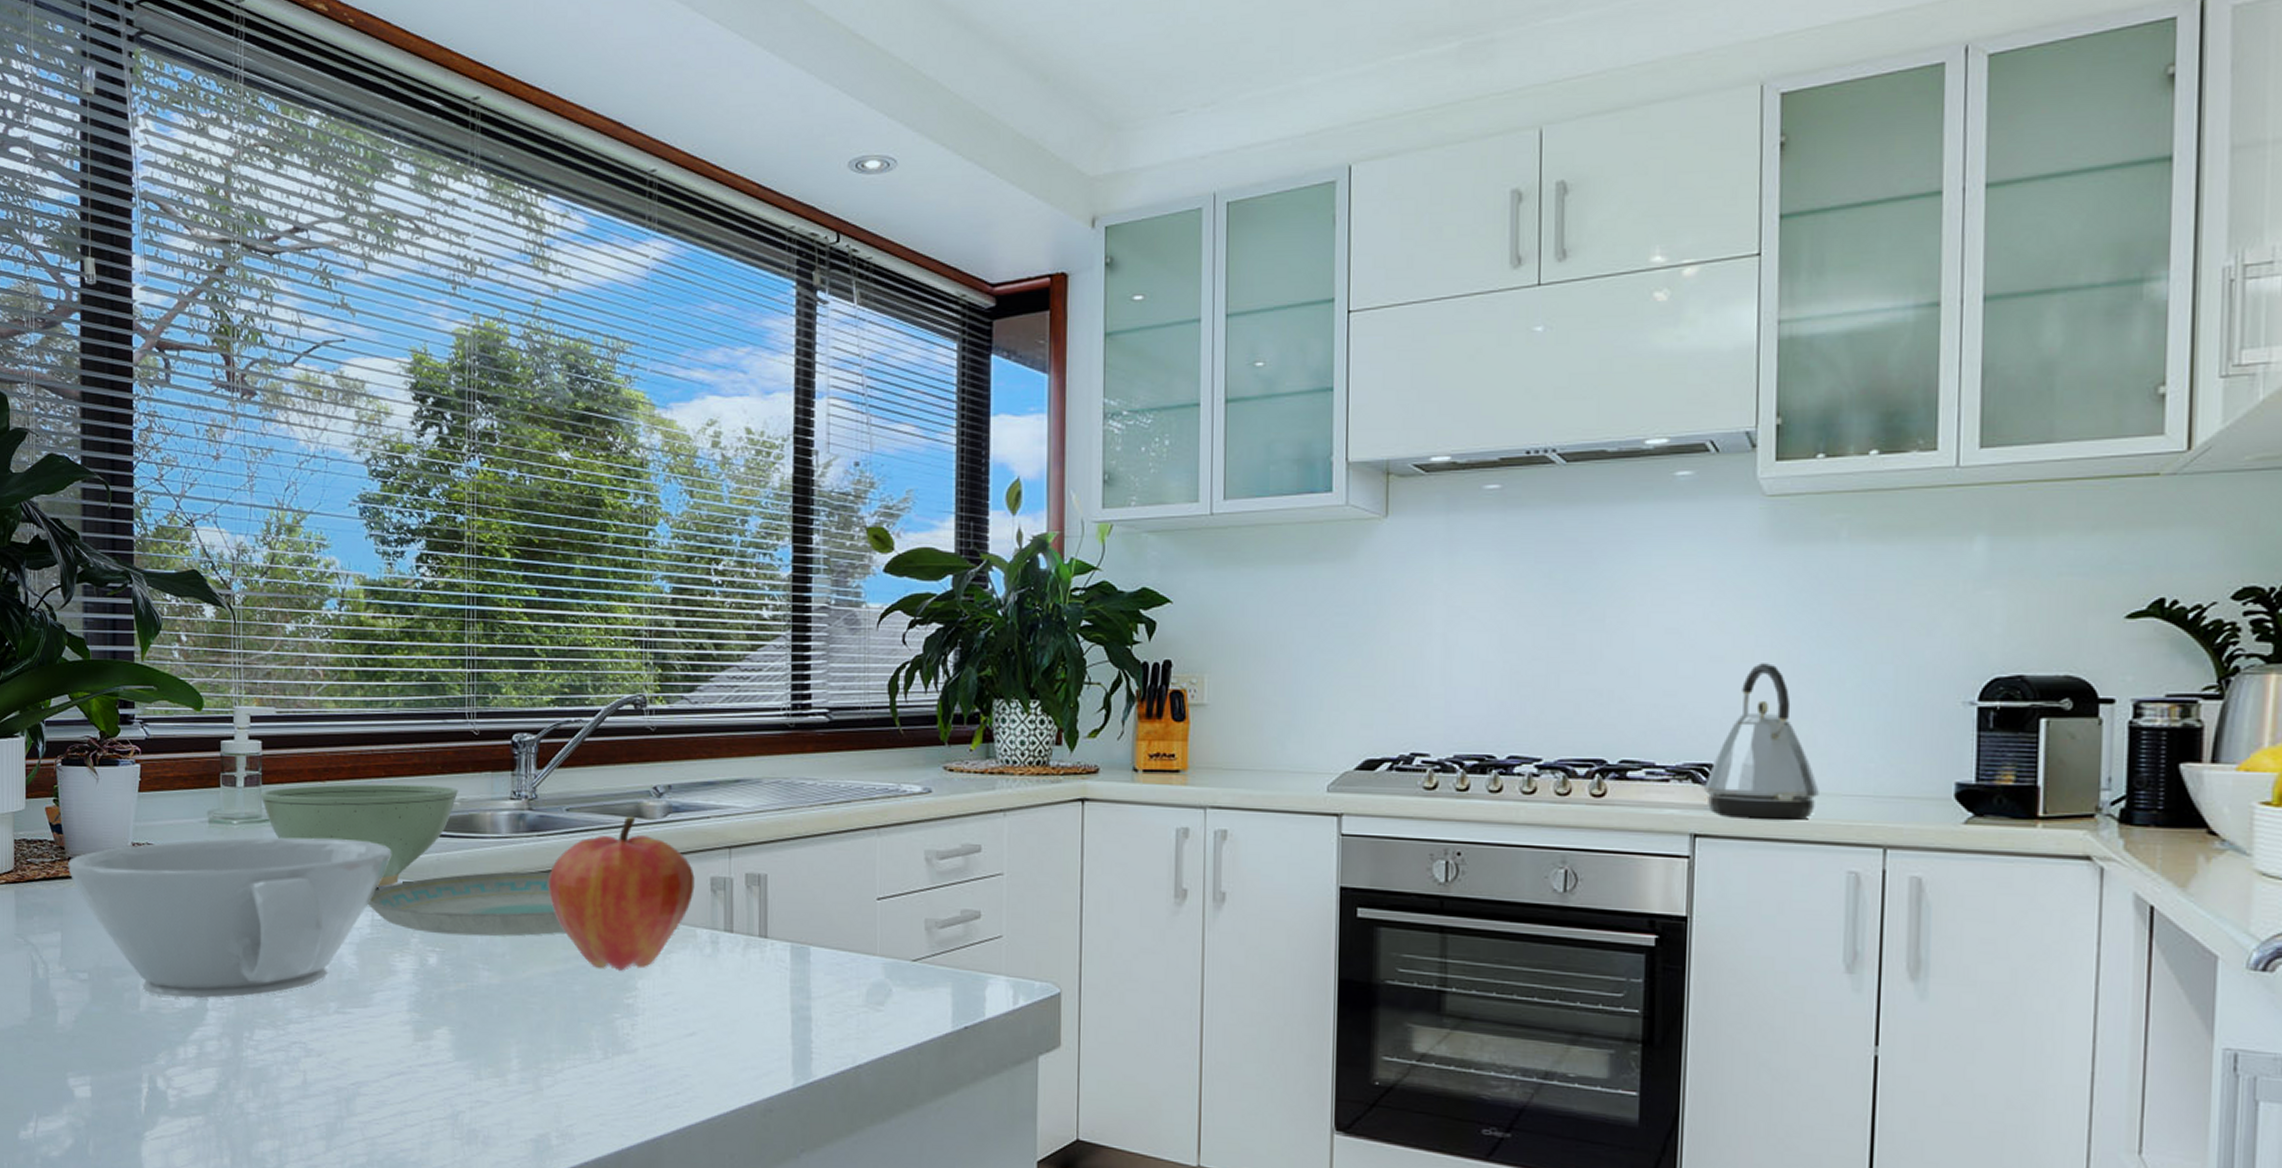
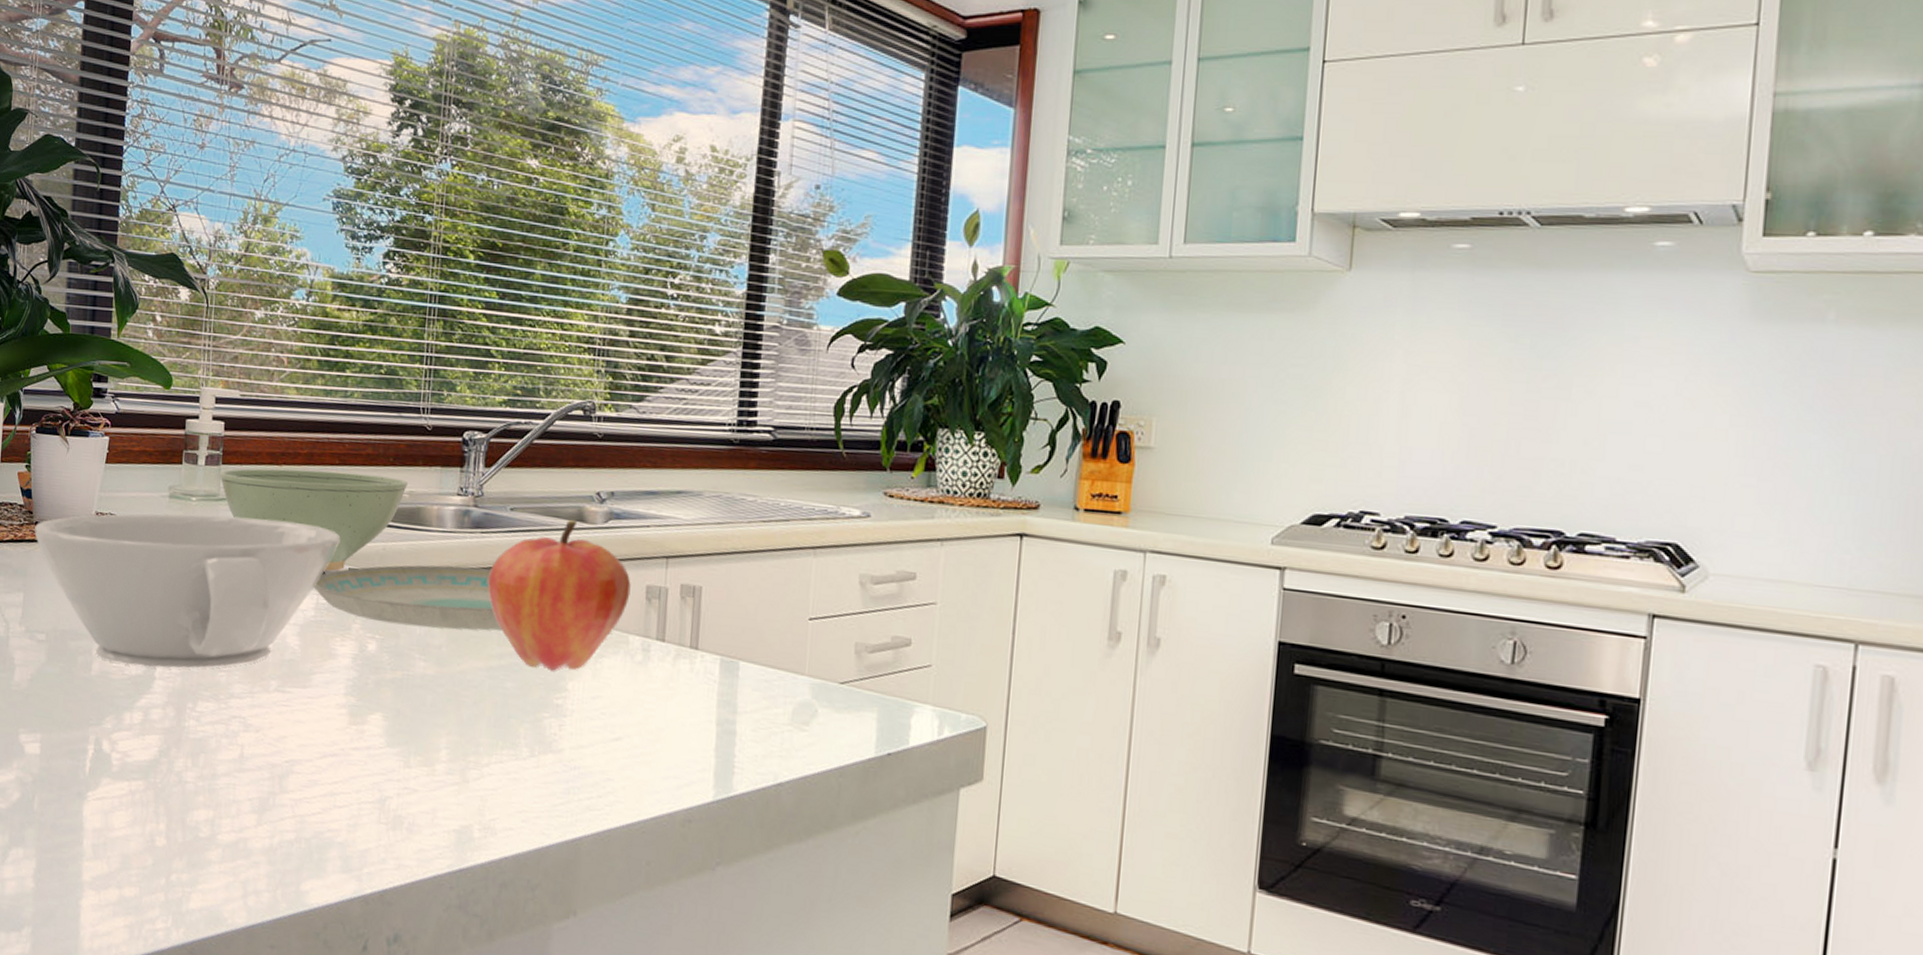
kettle: present [1705,663,1819,821] -> none [1666,443,1789,609]

